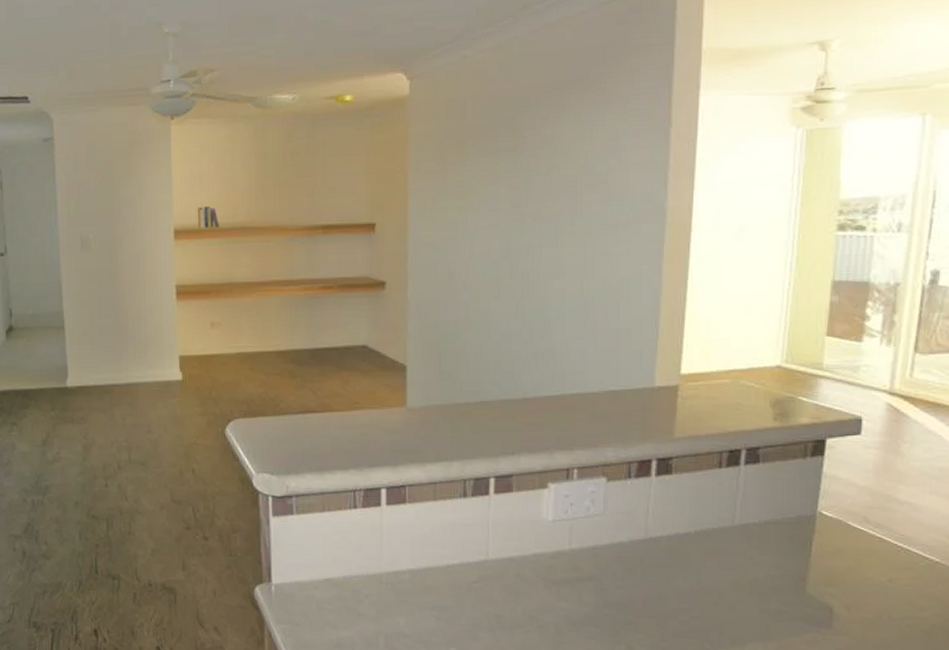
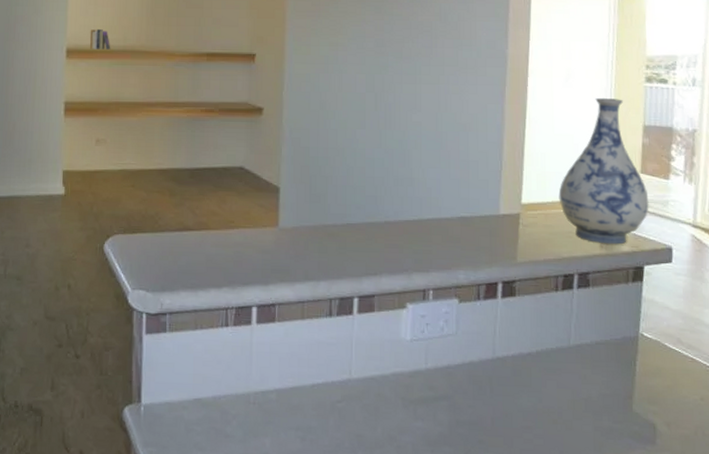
vase: none [725,251,835,416] -> present [558,97,649,245]

